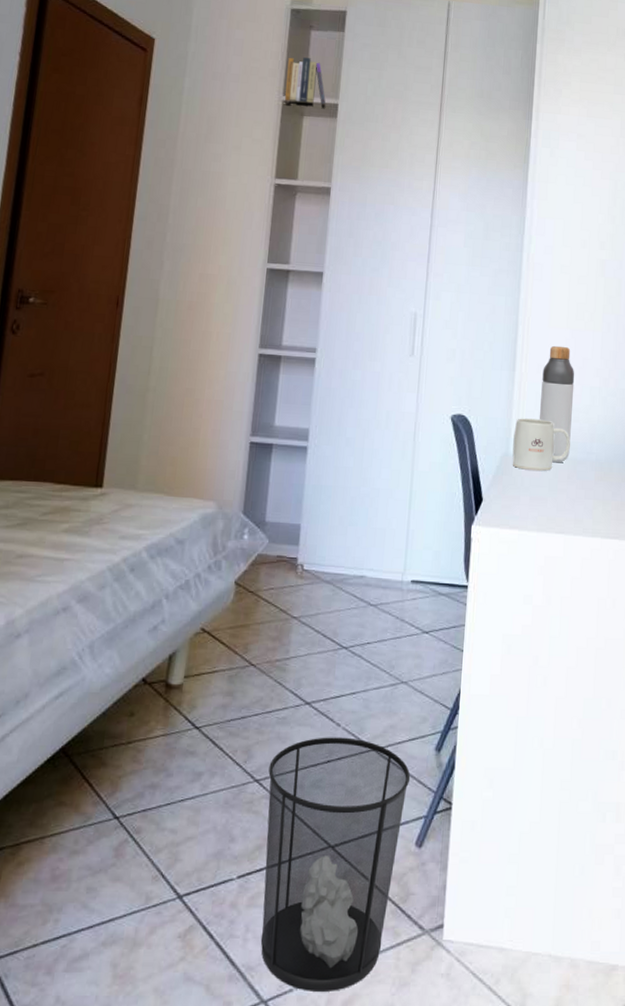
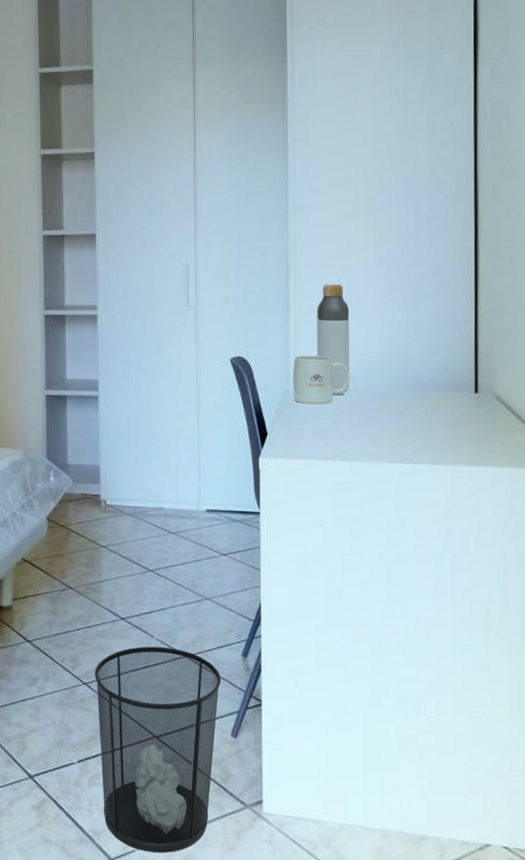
books: present [284,57,326,109] -> none [40,27,81,78]

